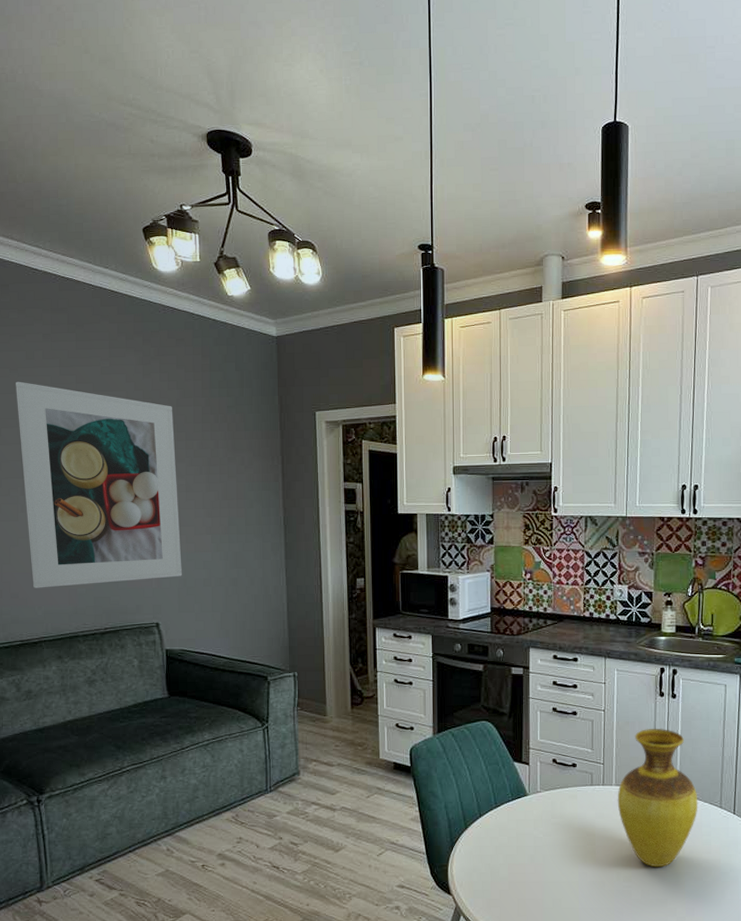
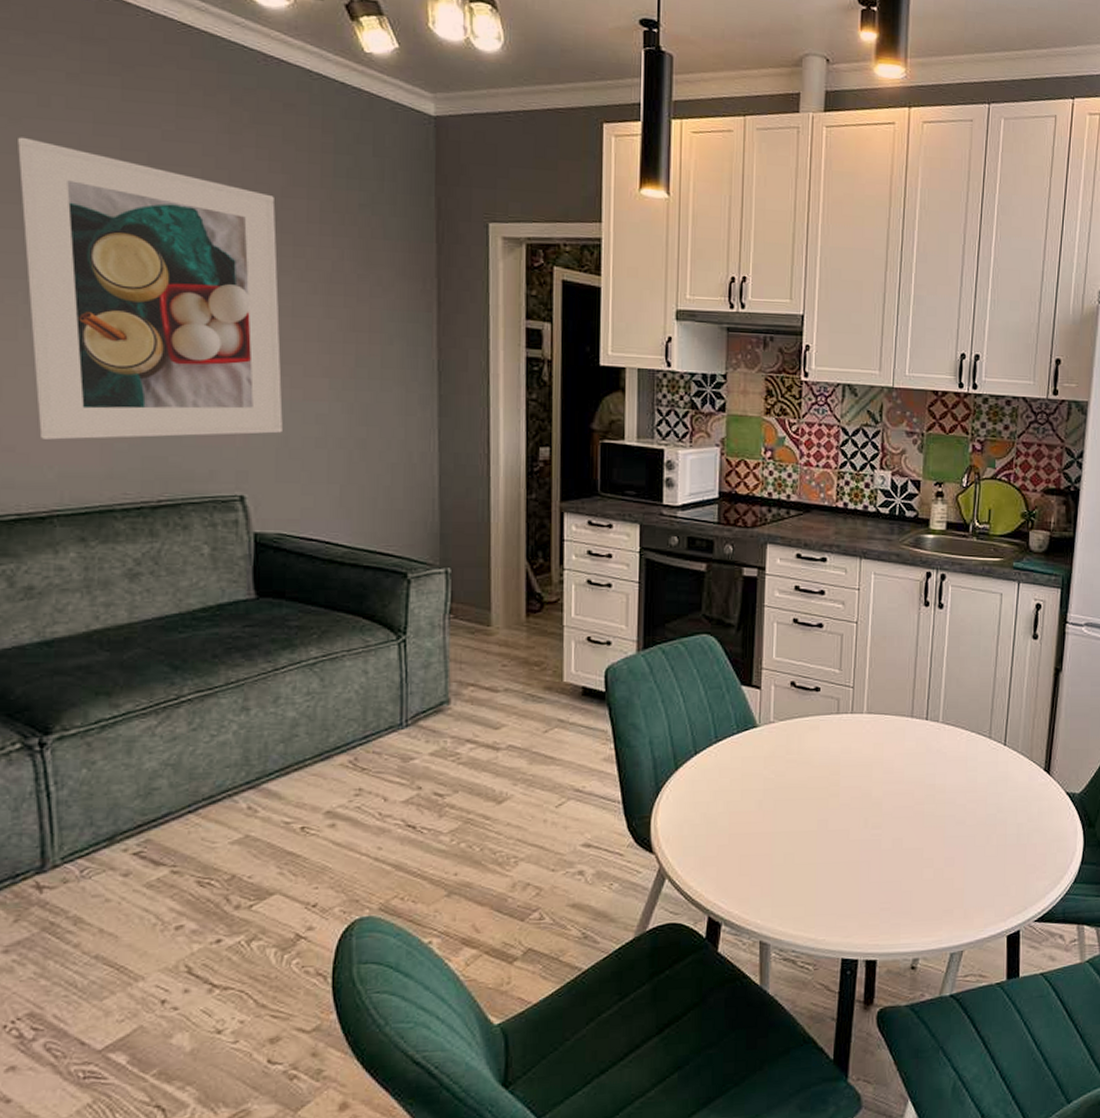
vase: present [617,728,698,868] -> none [868,644,964,811]

